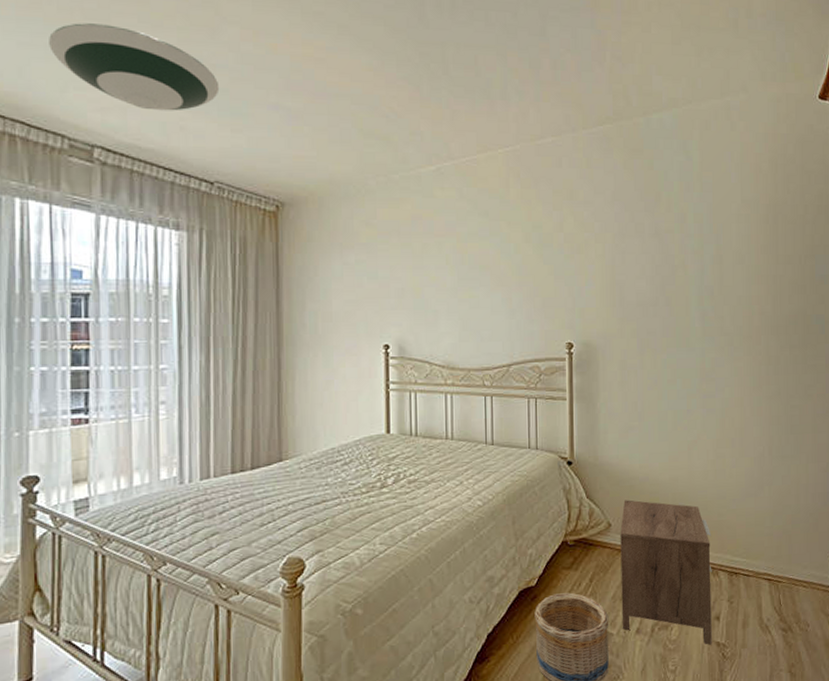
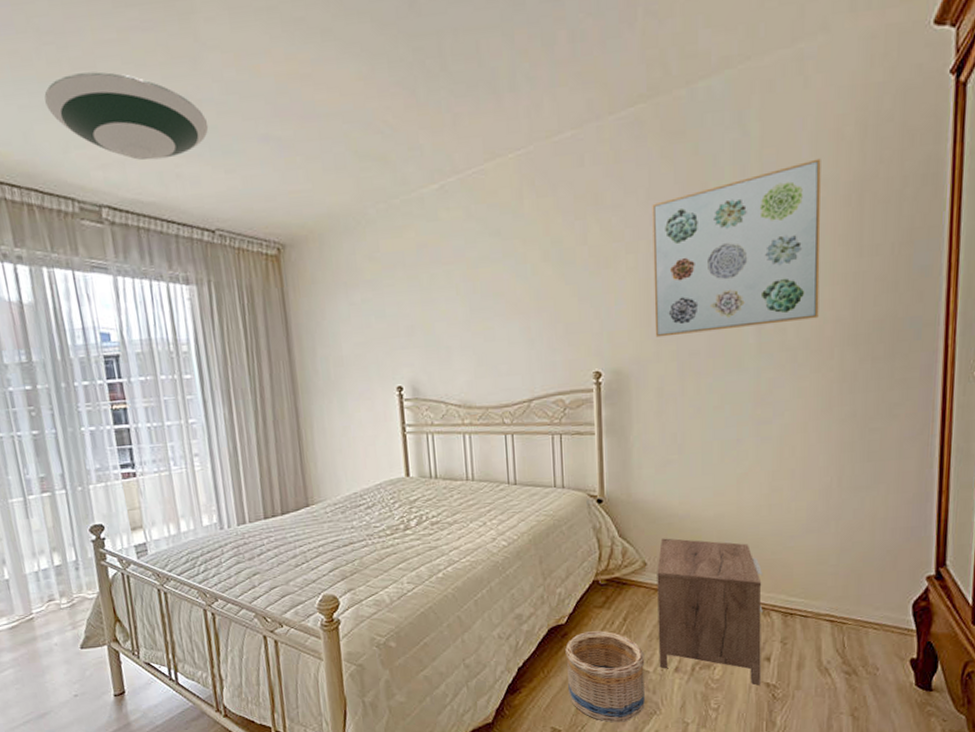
wall art: none [617,184,748,316] -> present [652,158,821,338]

